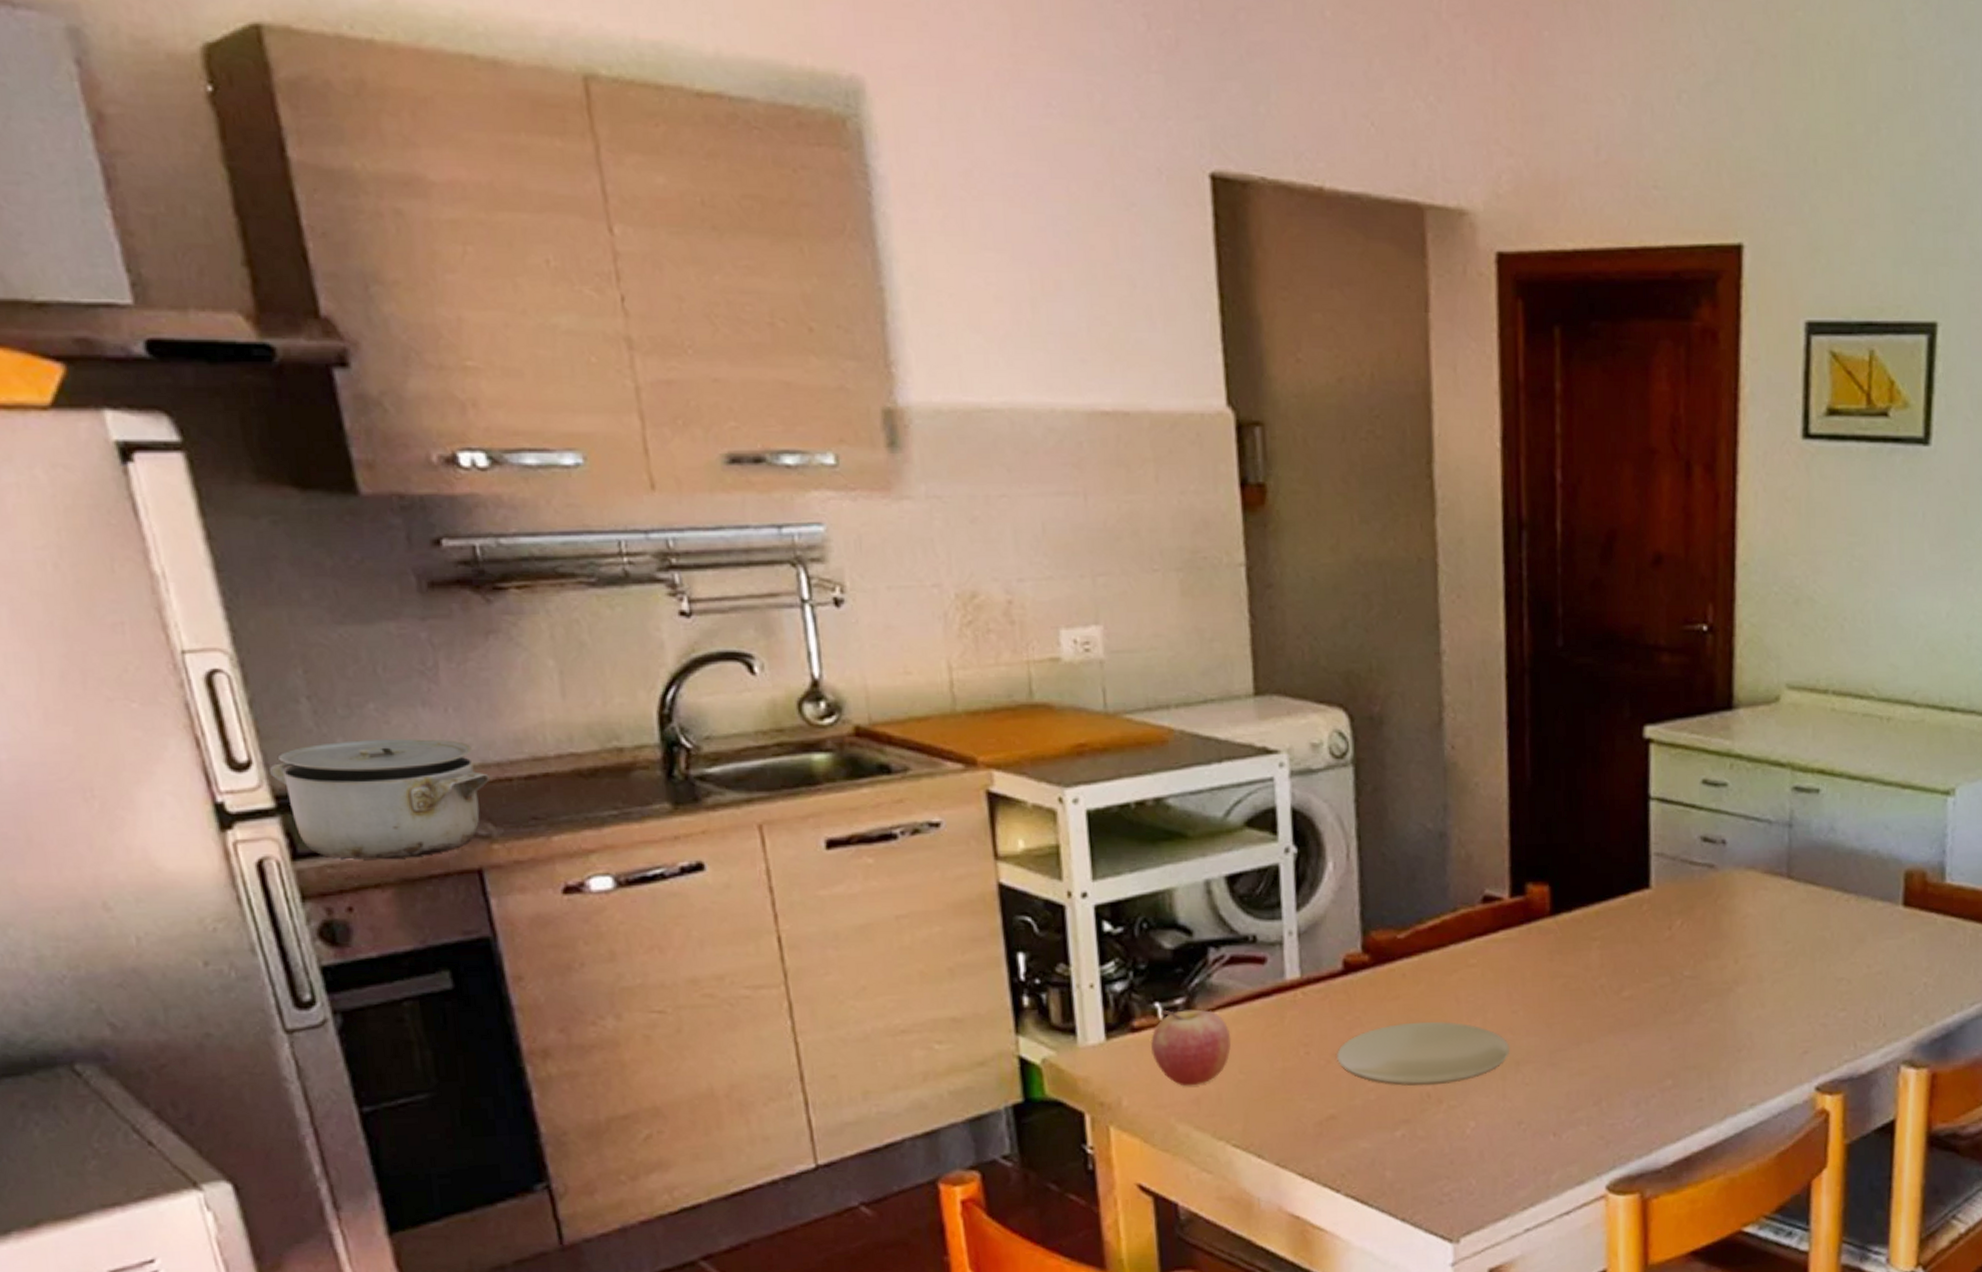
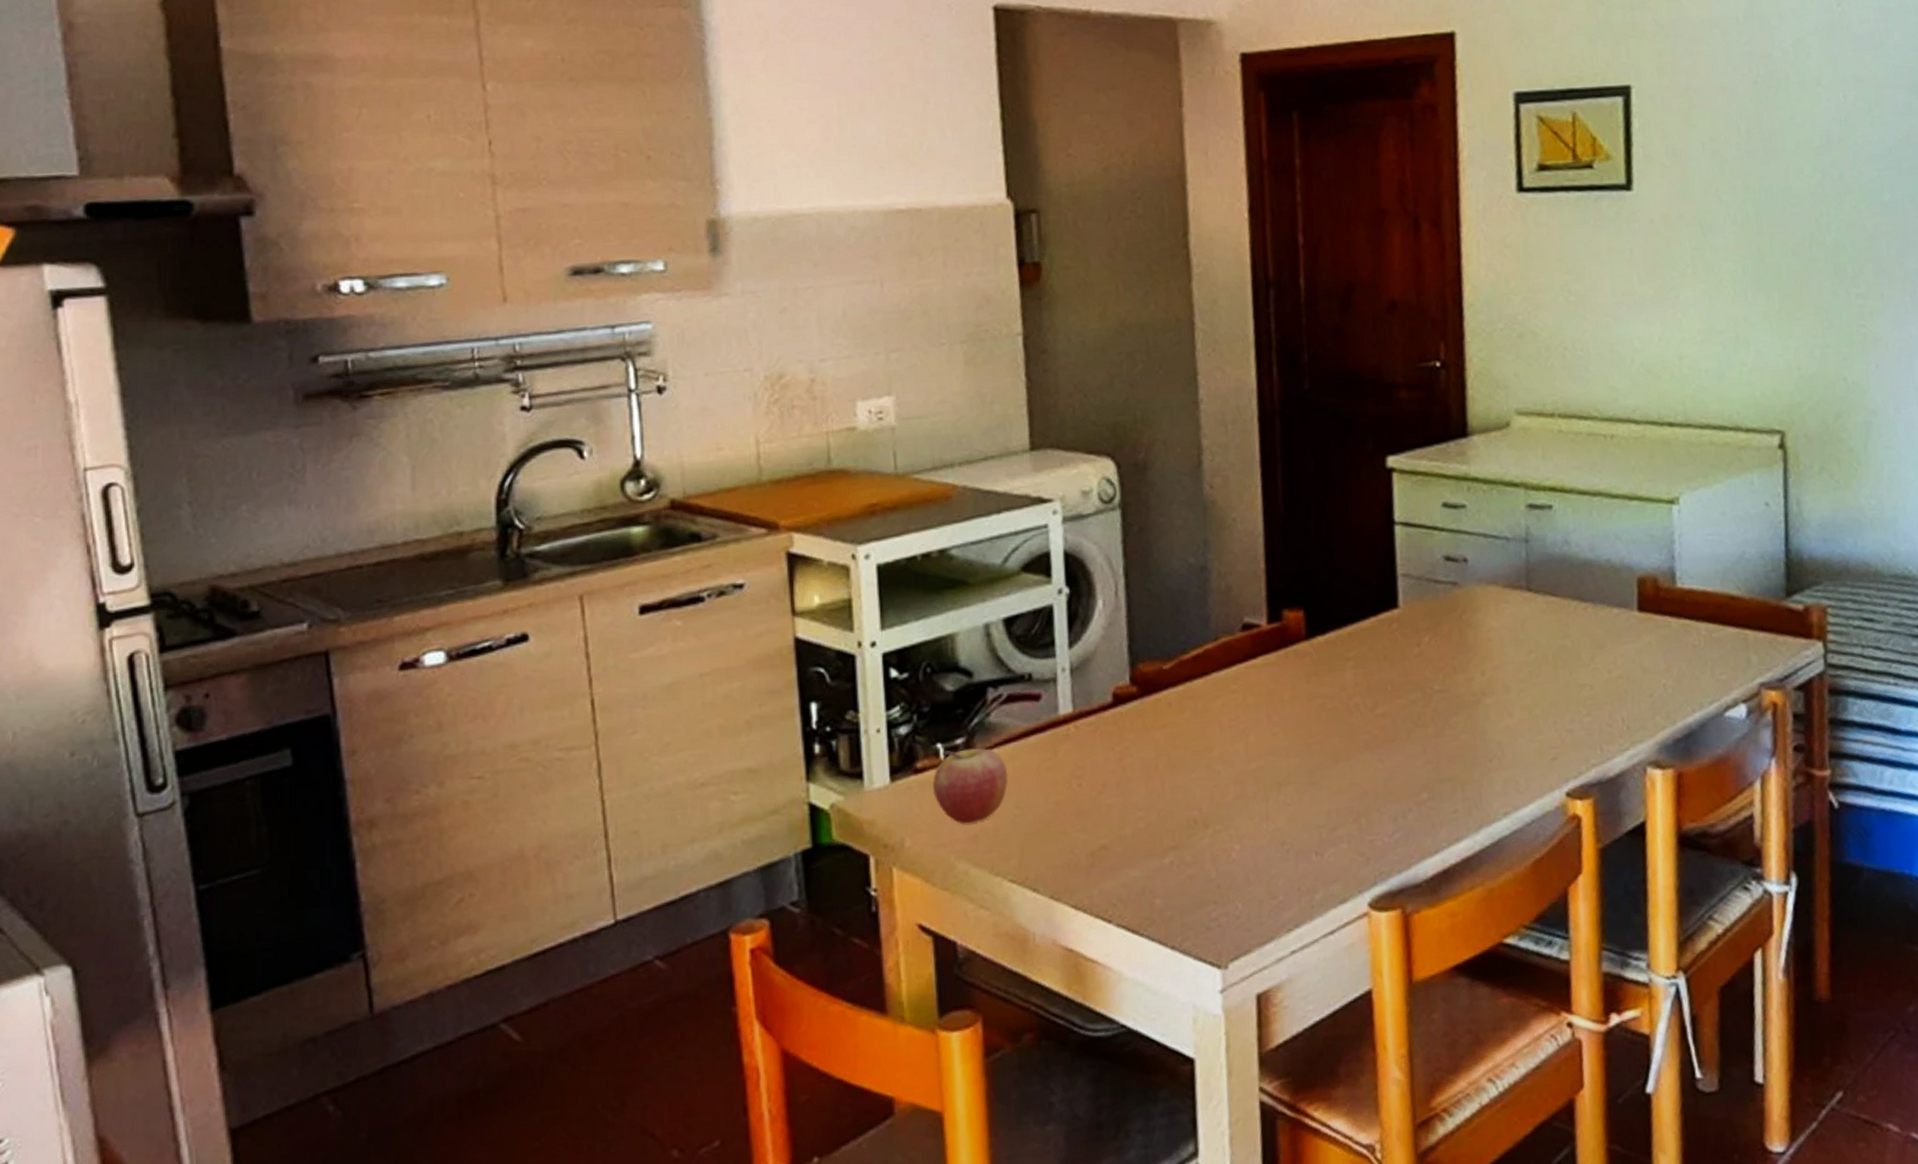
saucepan: present [270,739,489,860] -> none [149,534,342,649]
plate: present [1337,1021,1510,1087] -> none [1107,747,1271,813]

